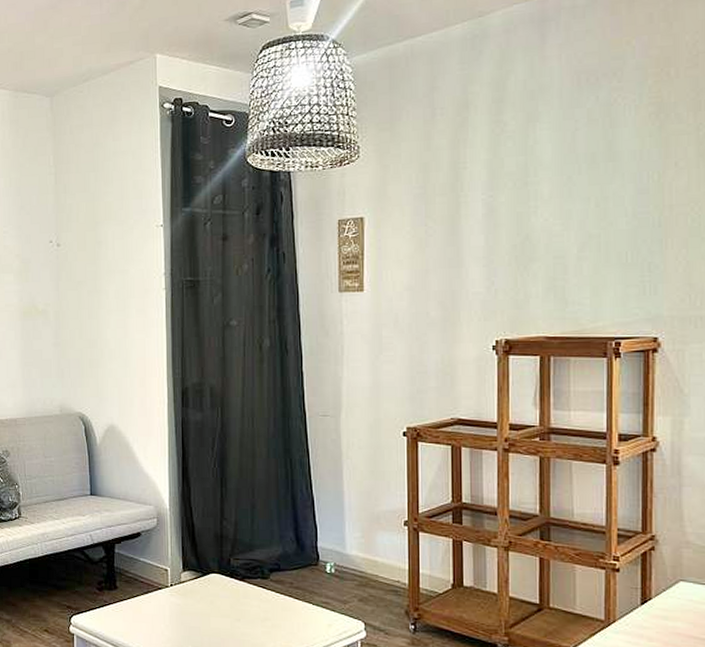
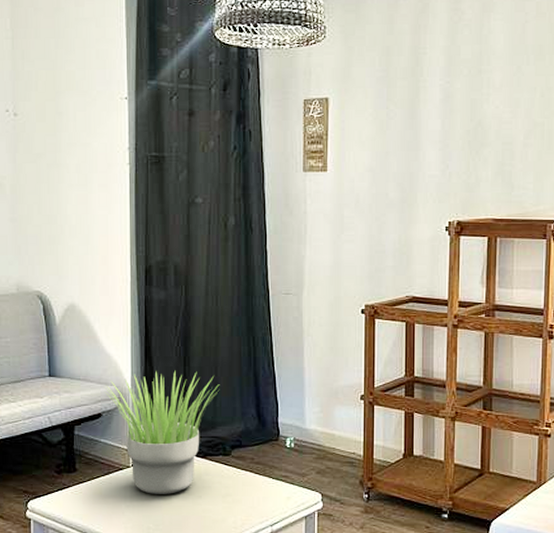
potted plant: none [143,491,257,616] -> present [104,370,220,494]

